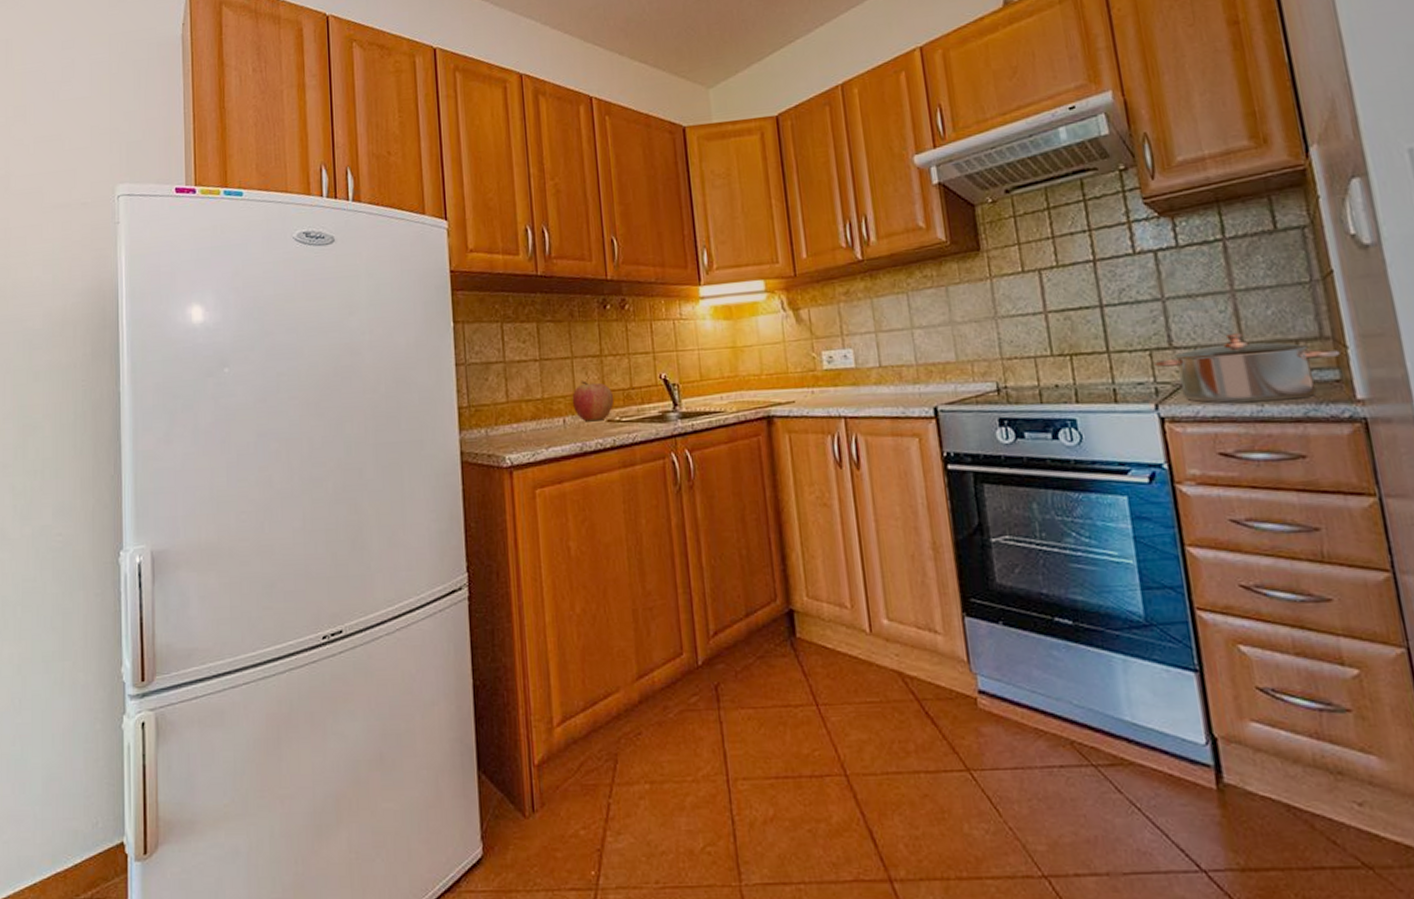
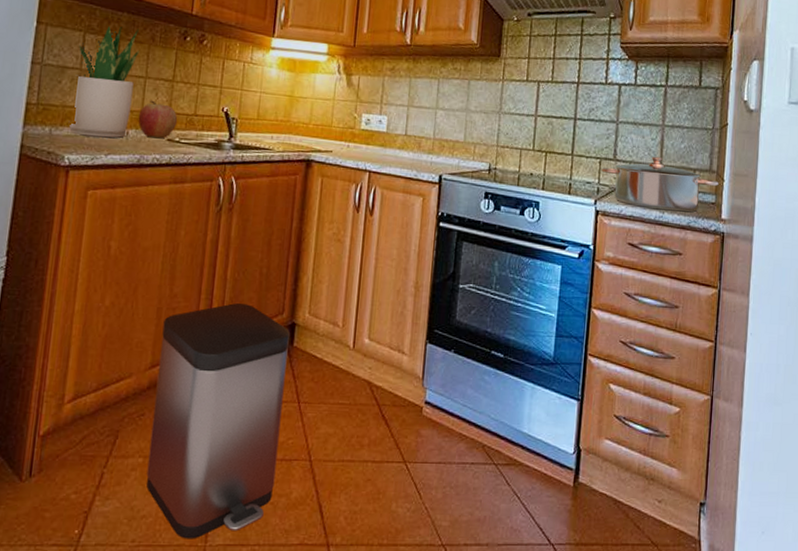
planter: none [499,307,564,433] -> present [69,27,139,139]
pedal bin: none [642,594,808,878] -> present [146,303,290,539]

